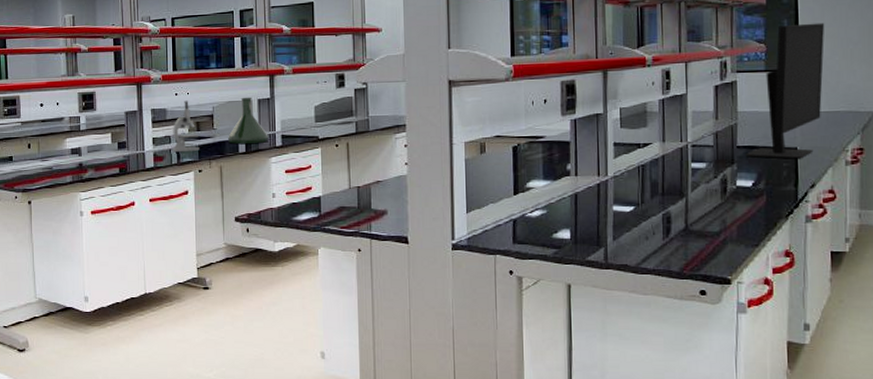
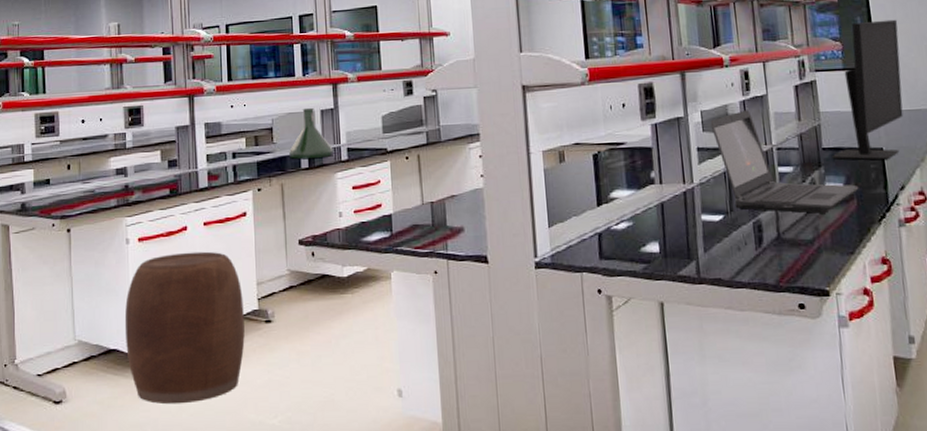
stool: none [79,225,185,355] -> present [124,251,245,404]
microscope: present [172,100,200,153] -> none [228,112,259,170]
laptop computer: none [628,108,770,207] -> present [710,110,859,213]

